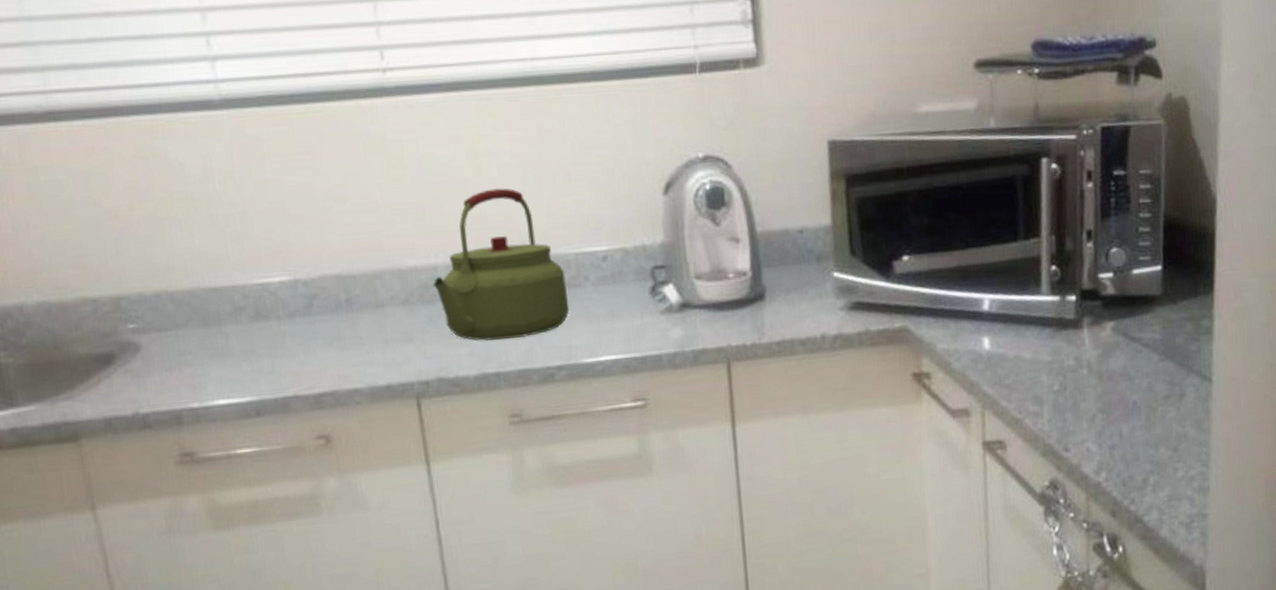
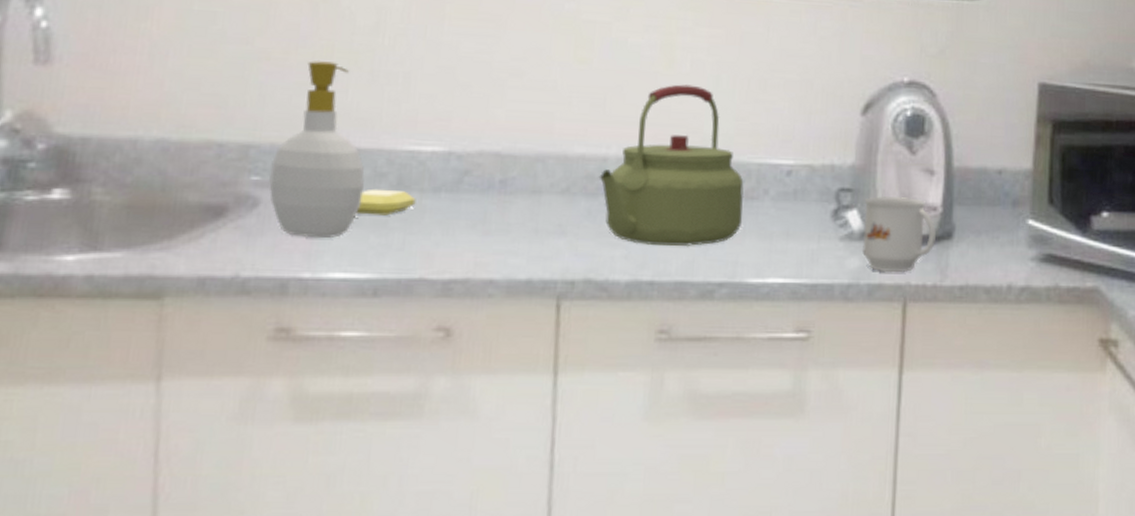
soap bottle: none [142,211,229,373] -> present [269,61,364,238]
soap bar: none [225,320,276,347] -> present [356,188,416,216]
mug: none [678,266,749,339] -> present [863,195,937,273]

